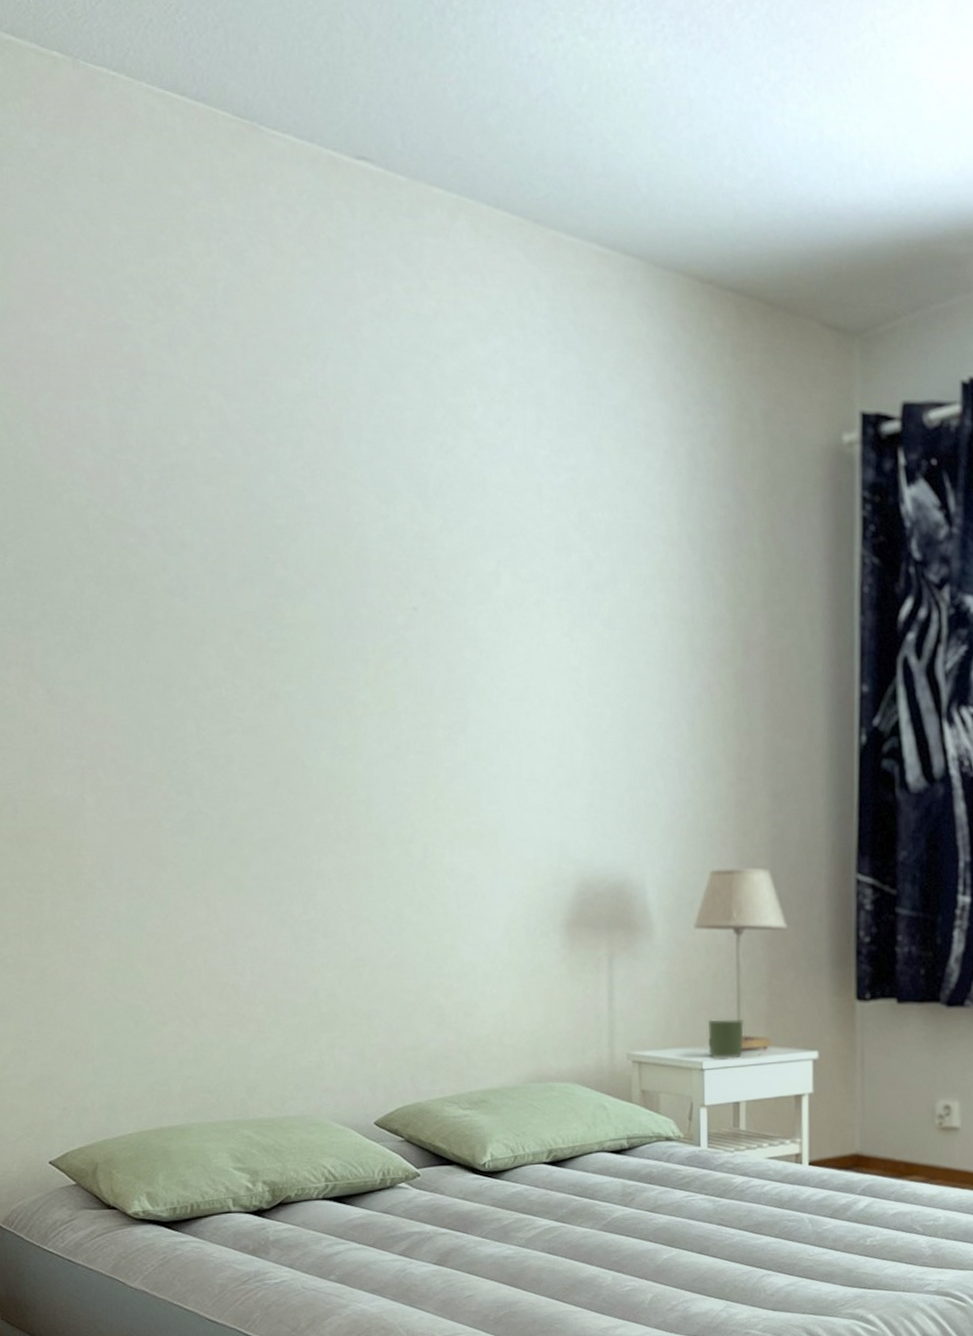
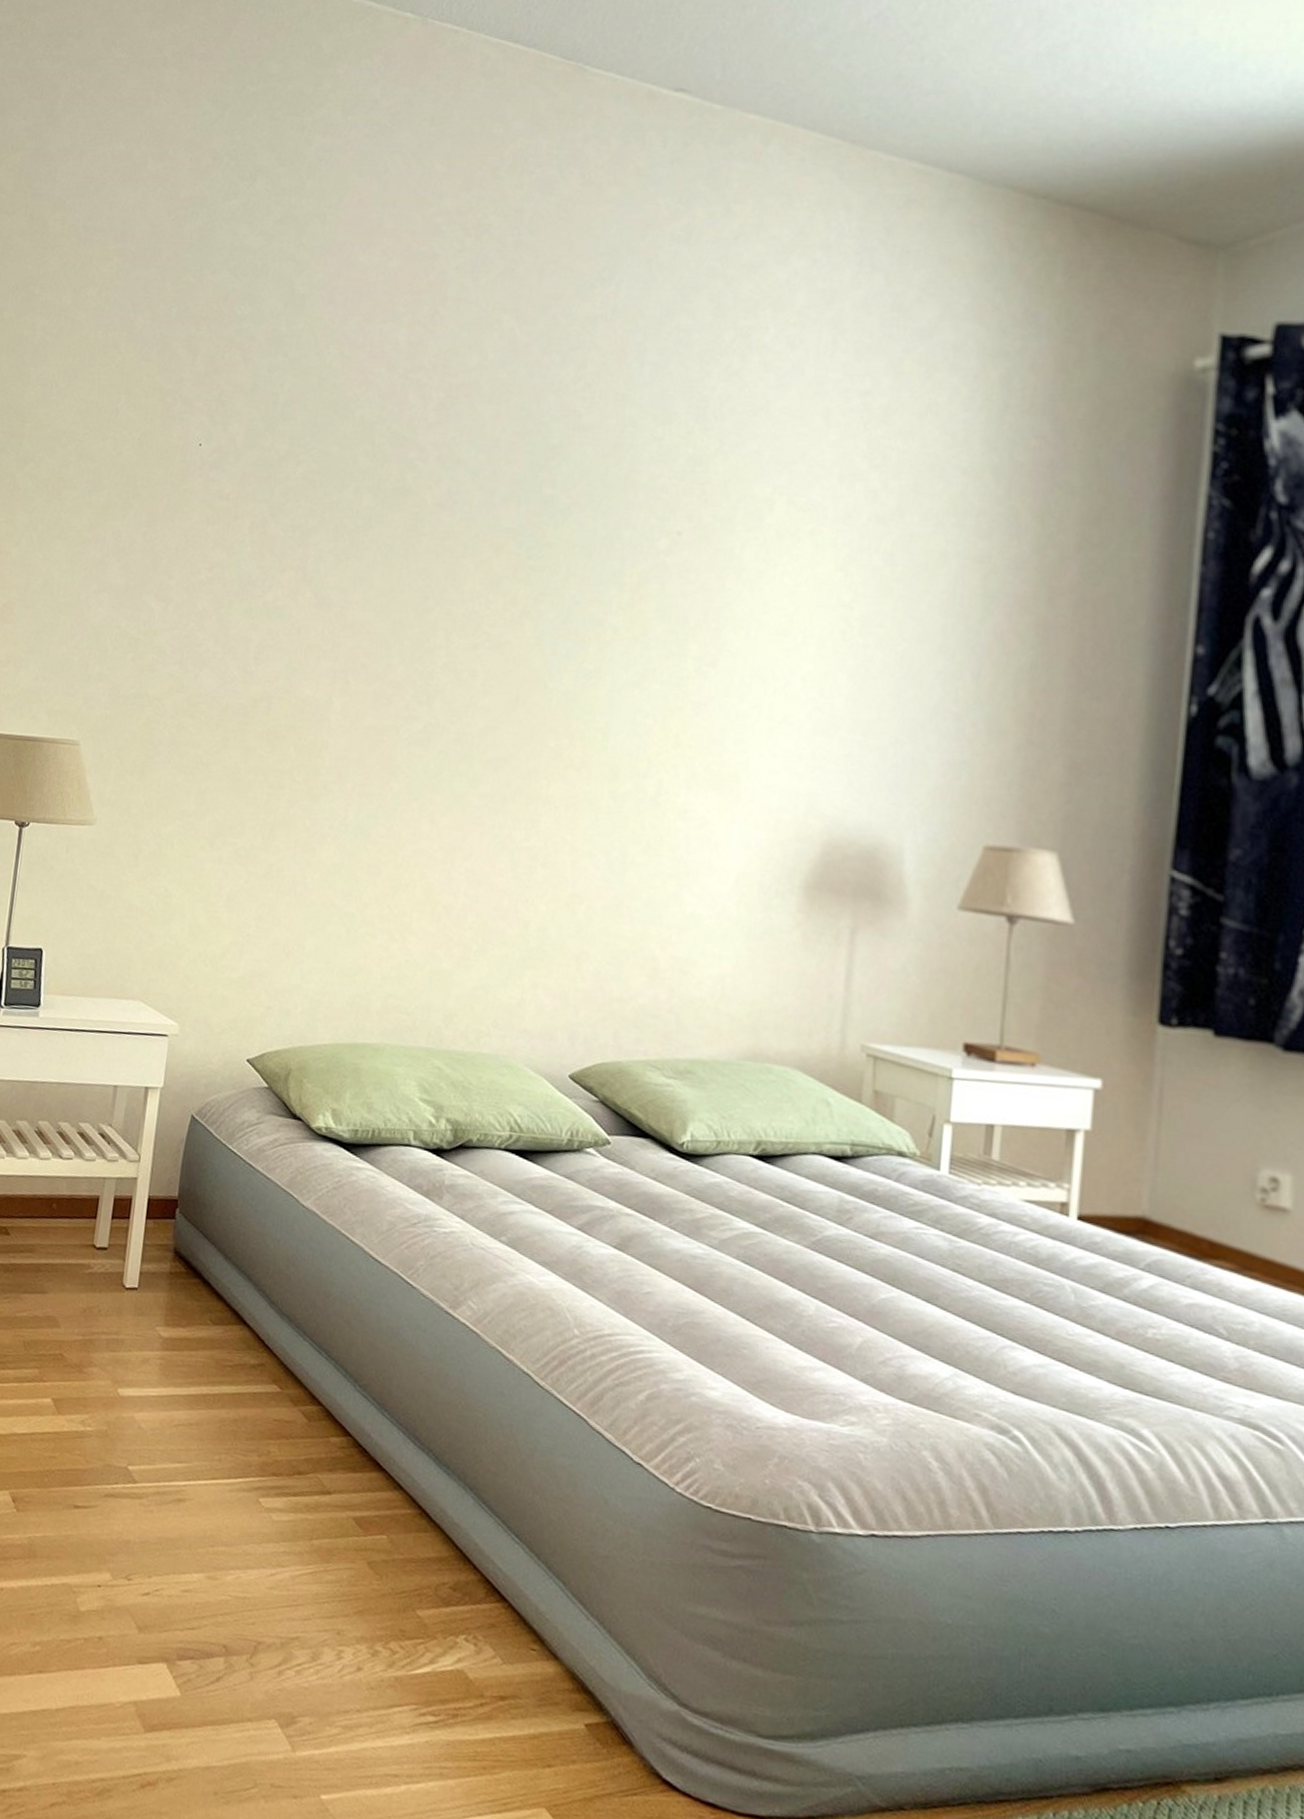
mug: present [708,1019,744,1060] -> none [961,1020,1008,1072]

